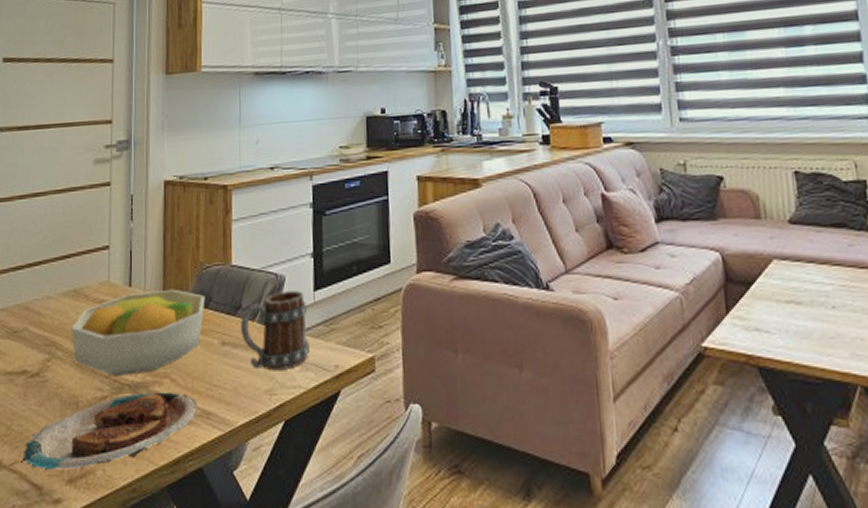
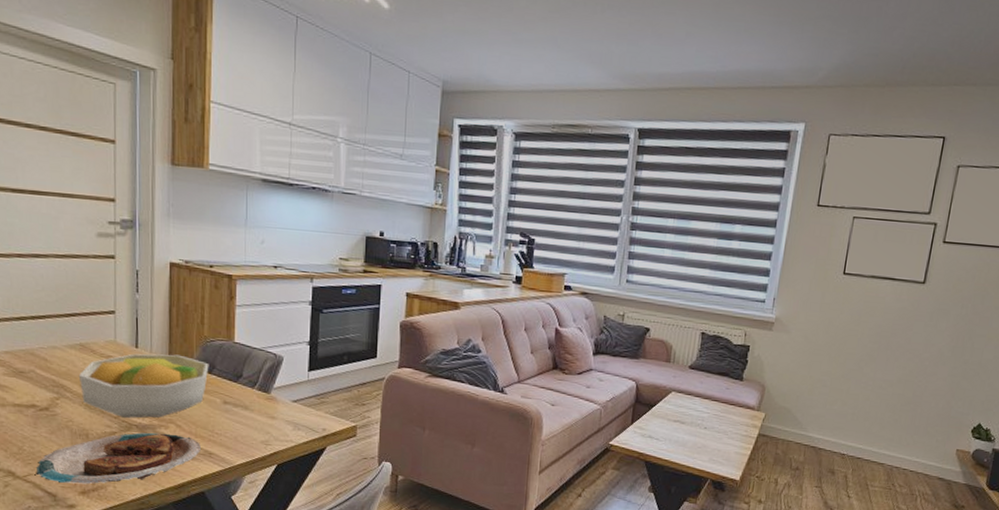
mug: present [241,290,310,371] -> none [242,368,302,428]

